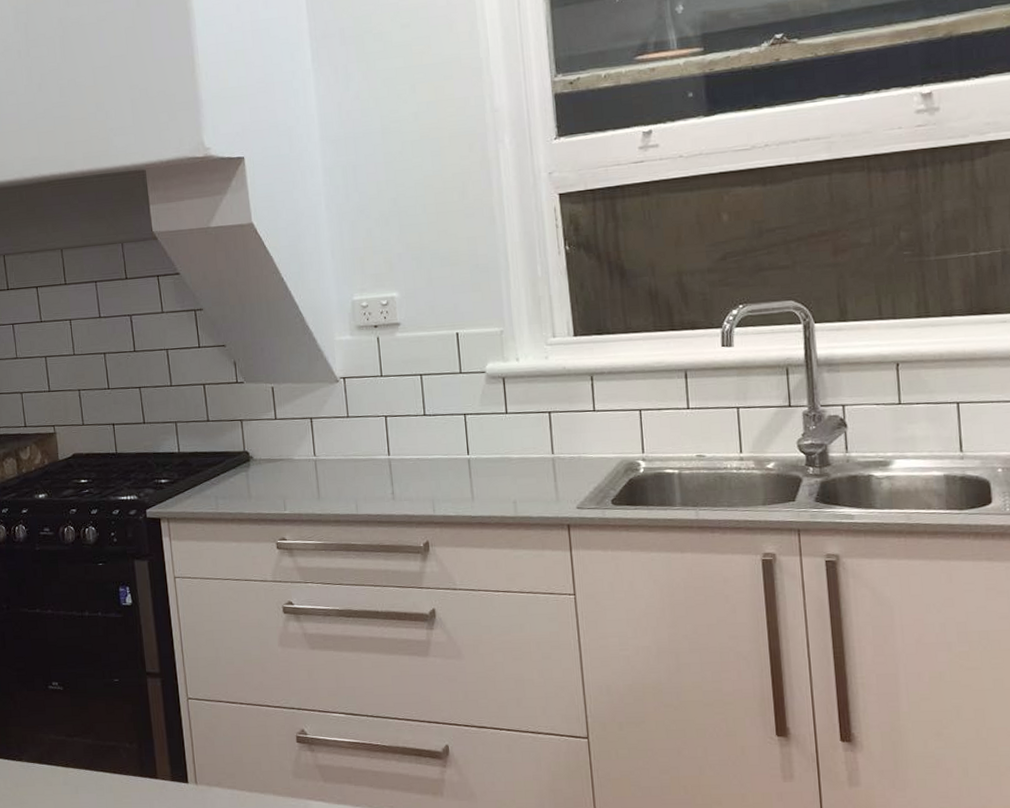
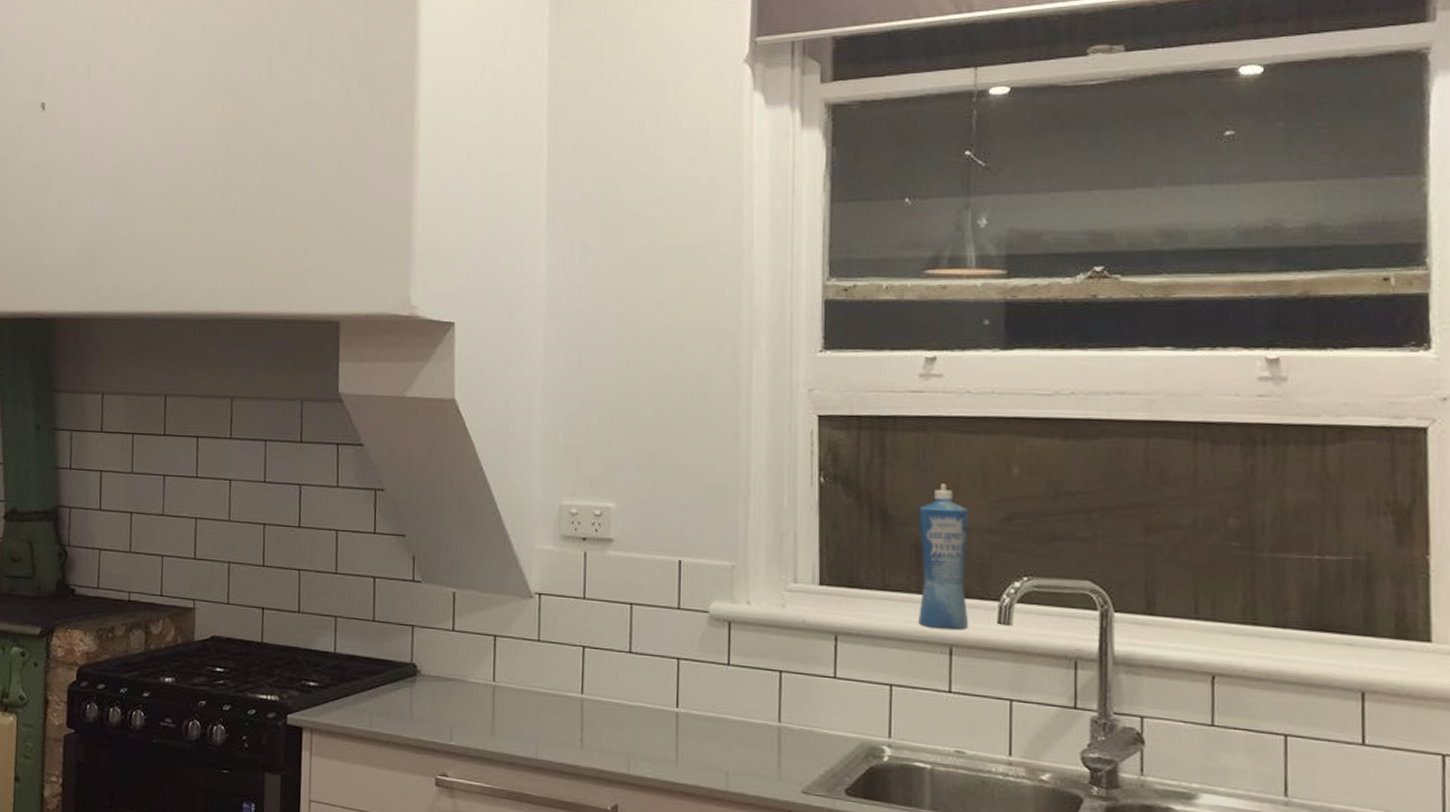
squeeze bottle: none [649,237,699,359] -> present [918,484,970,631]

